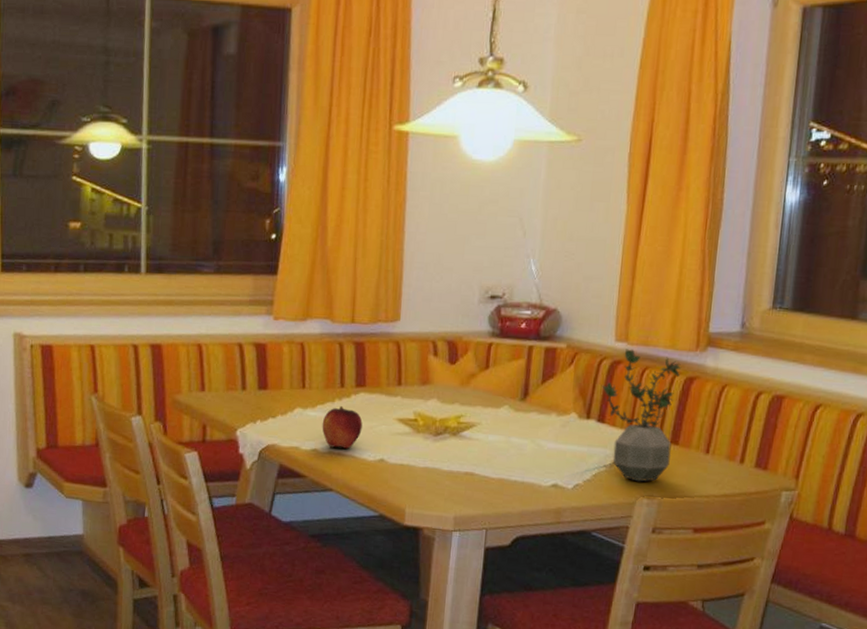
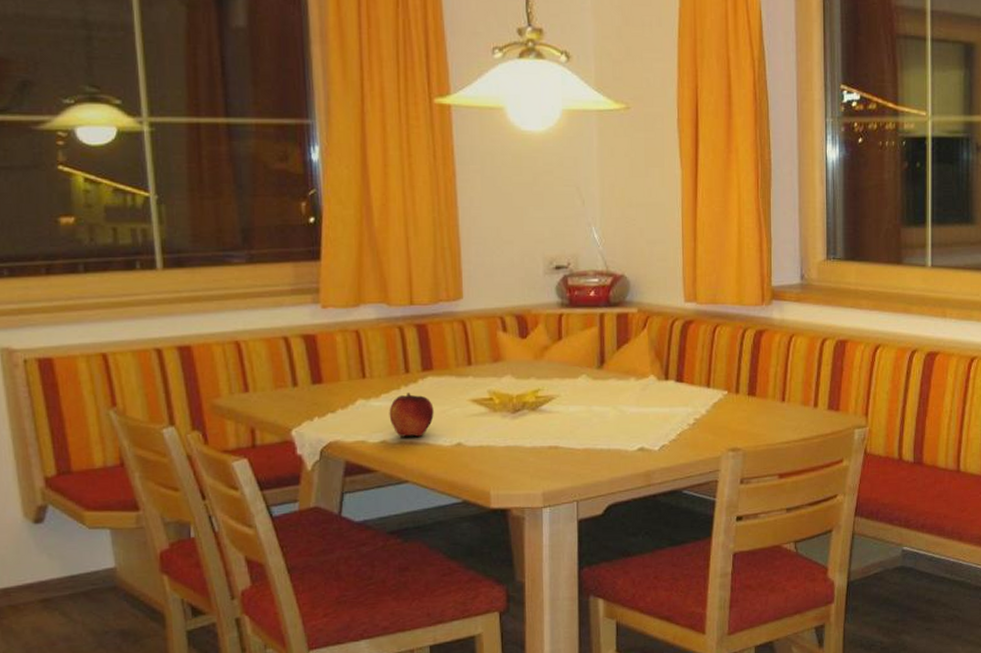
potted plant: present [602,349,682,482] -> none [677,308,751,436]

